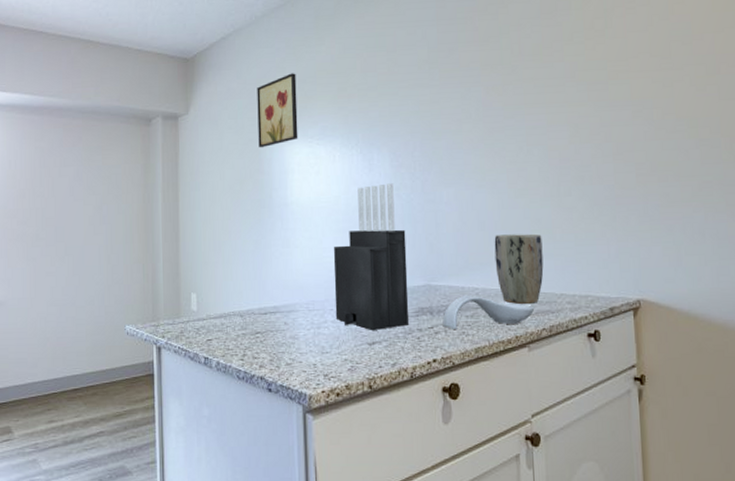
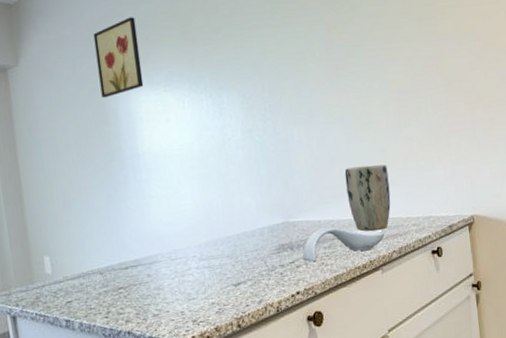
knife block: present [333,183,409,330] -> none [190,126,271,272]

